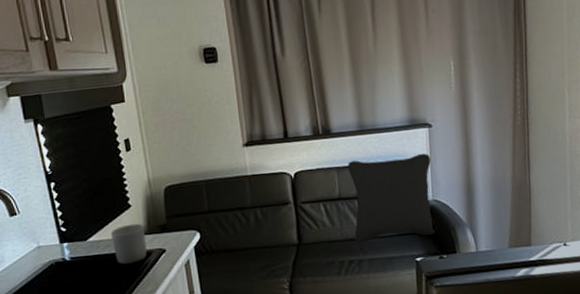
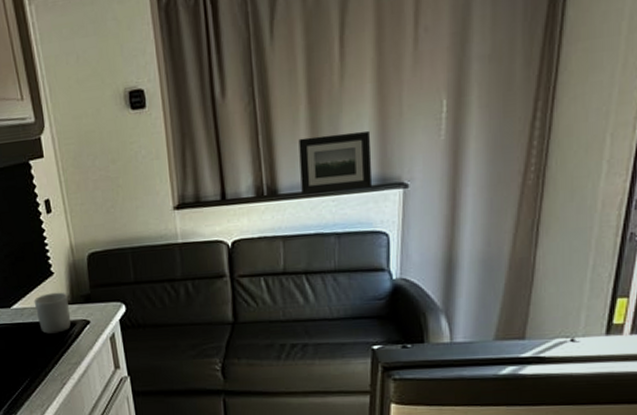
picture frame: none [345,83,405,133] -> present [298,130,373,195]
pillow: present [348,153,436,244] -> none [296,220,403,326]

